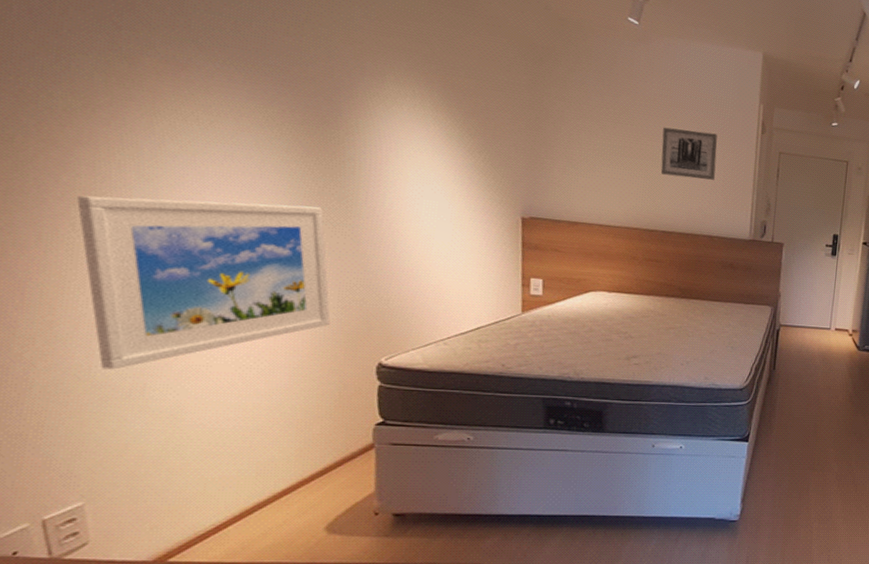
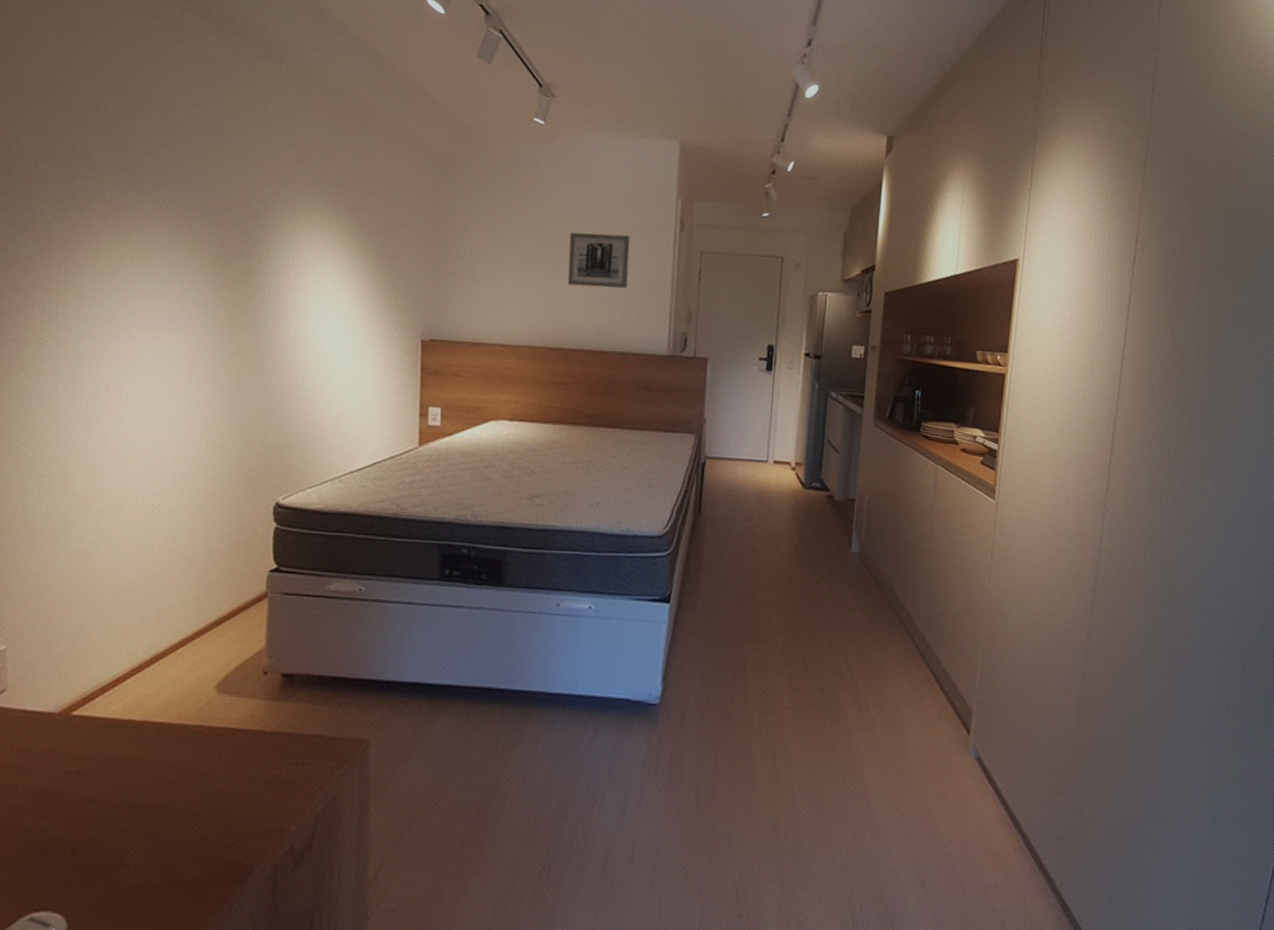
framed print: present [77,195,330,370] -> none [28,336,234,509]

